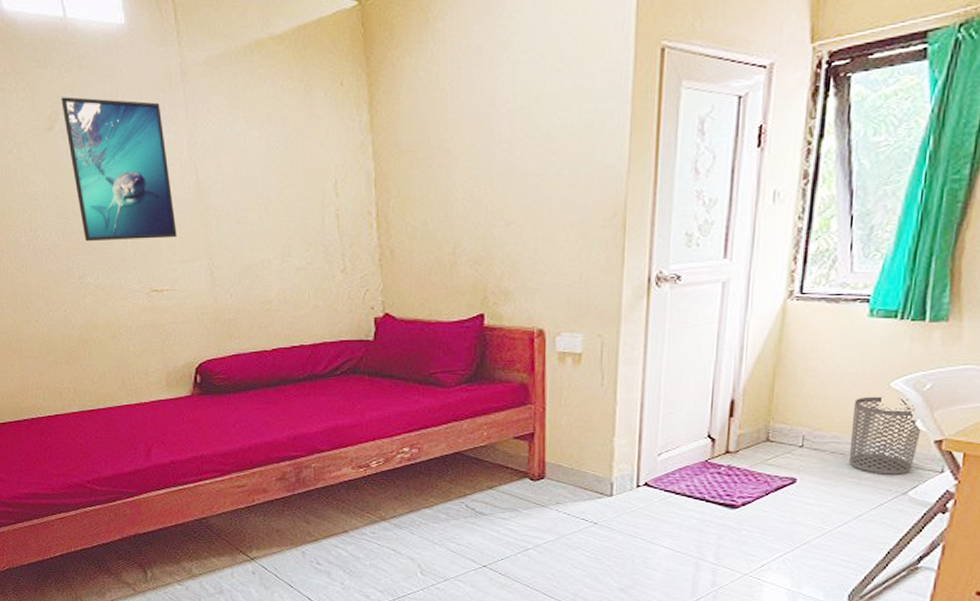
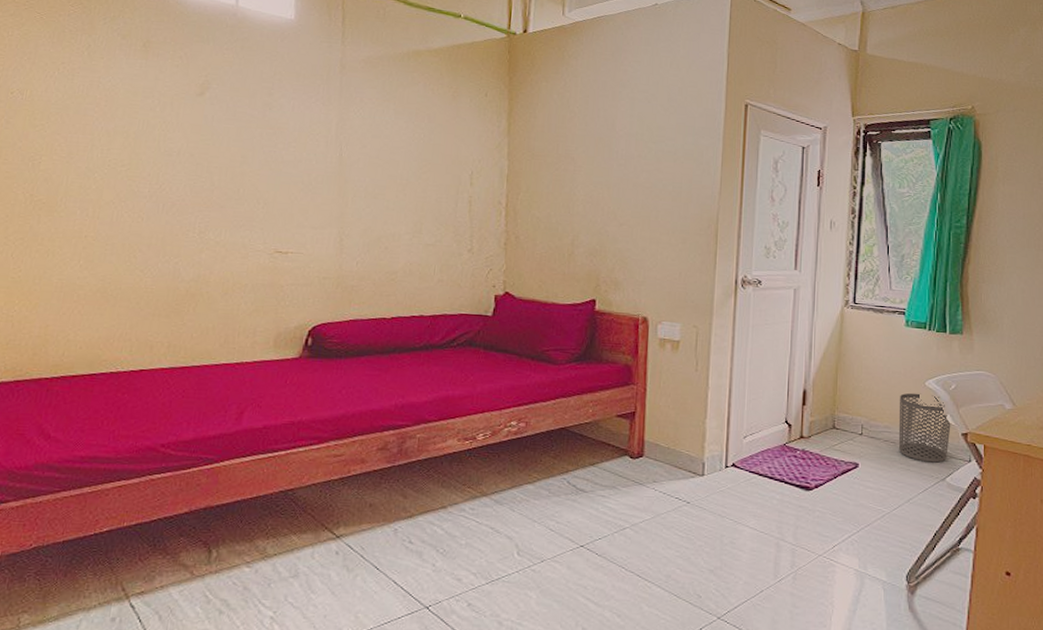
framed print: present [61,97,177,242] -> none [213,69,315,205]

